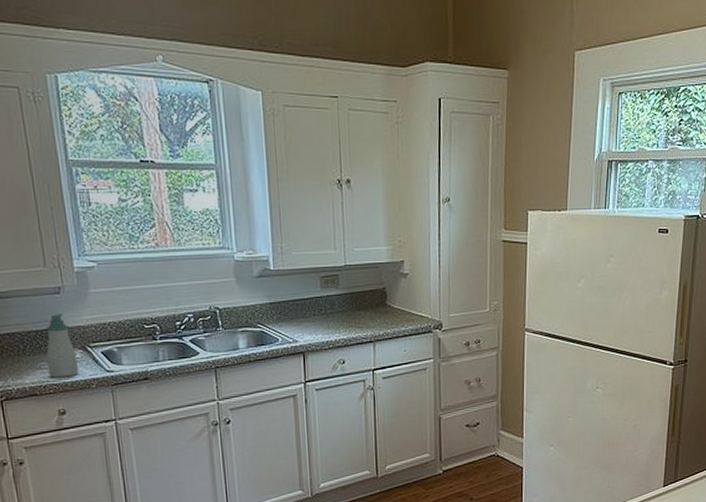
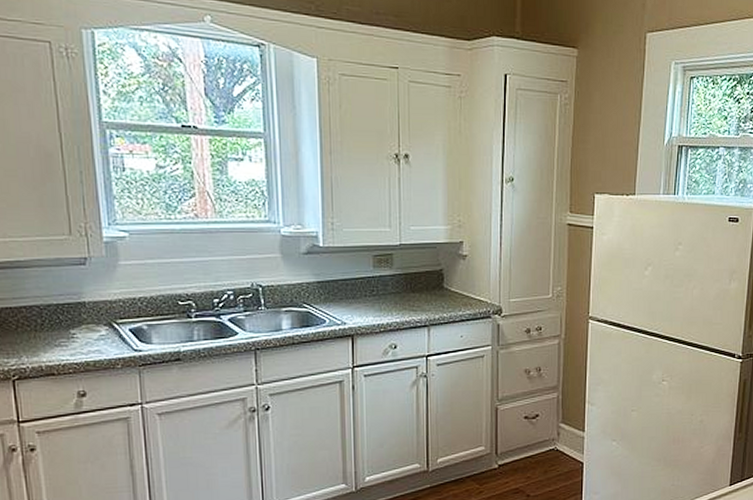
soap bottle: present [45,314,79,378] -> none [67,287,103,356]

